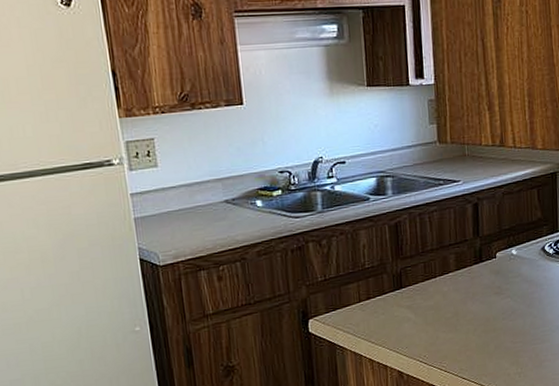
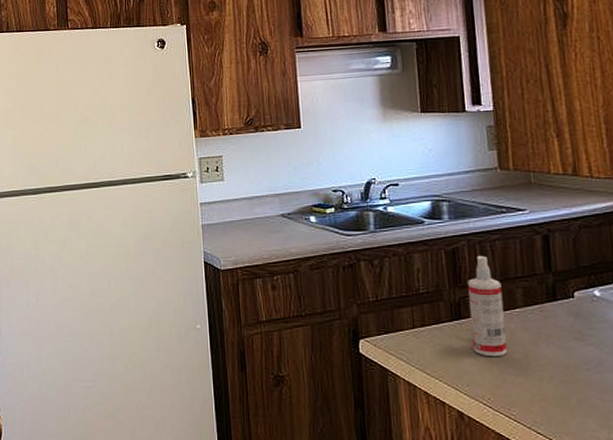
spray bottle: none [408,226,440,319] -> present [468,255,507,357]

